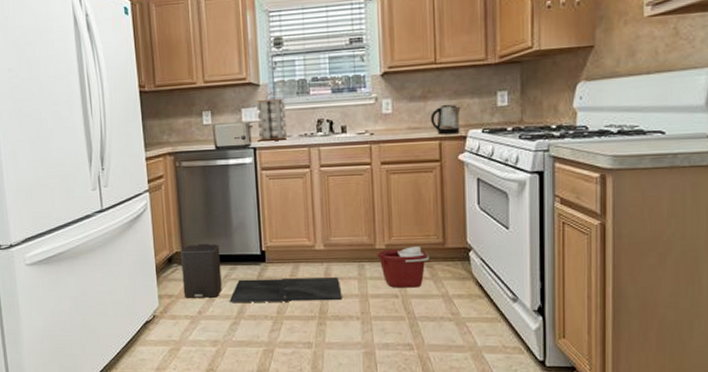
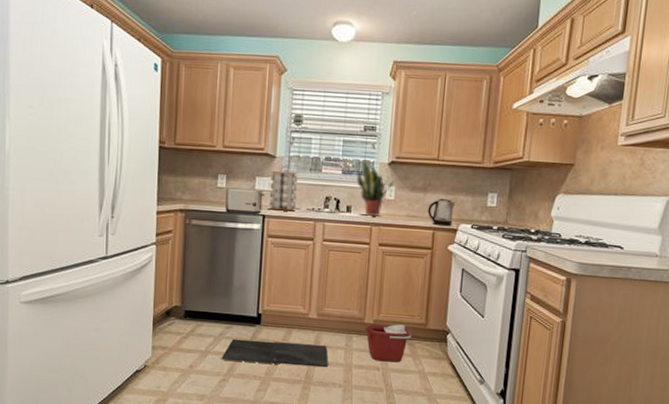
pedal bin: present [180,243,222,298] -> none [177,300,218,354]
potted plant: none [348,75,389,135] -> present [356,160,394,217]

